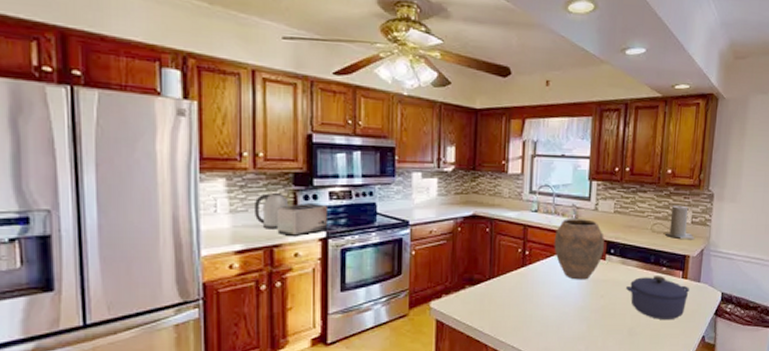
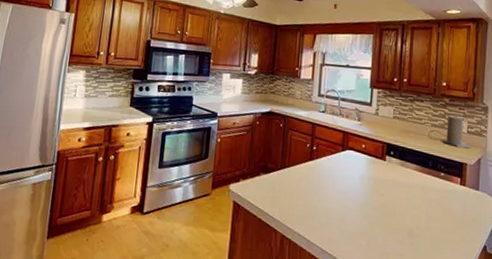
kettle: present [253,192,289,229] -> none [102,83,128,113]
toaster: present [277,202,329,237] -> none [116,93,156,120]
vase: present [554,217,605,280] -> none [338,120,385,178]
cooking pot: present [626,276,689,319] -> none [405,180,468,225]

